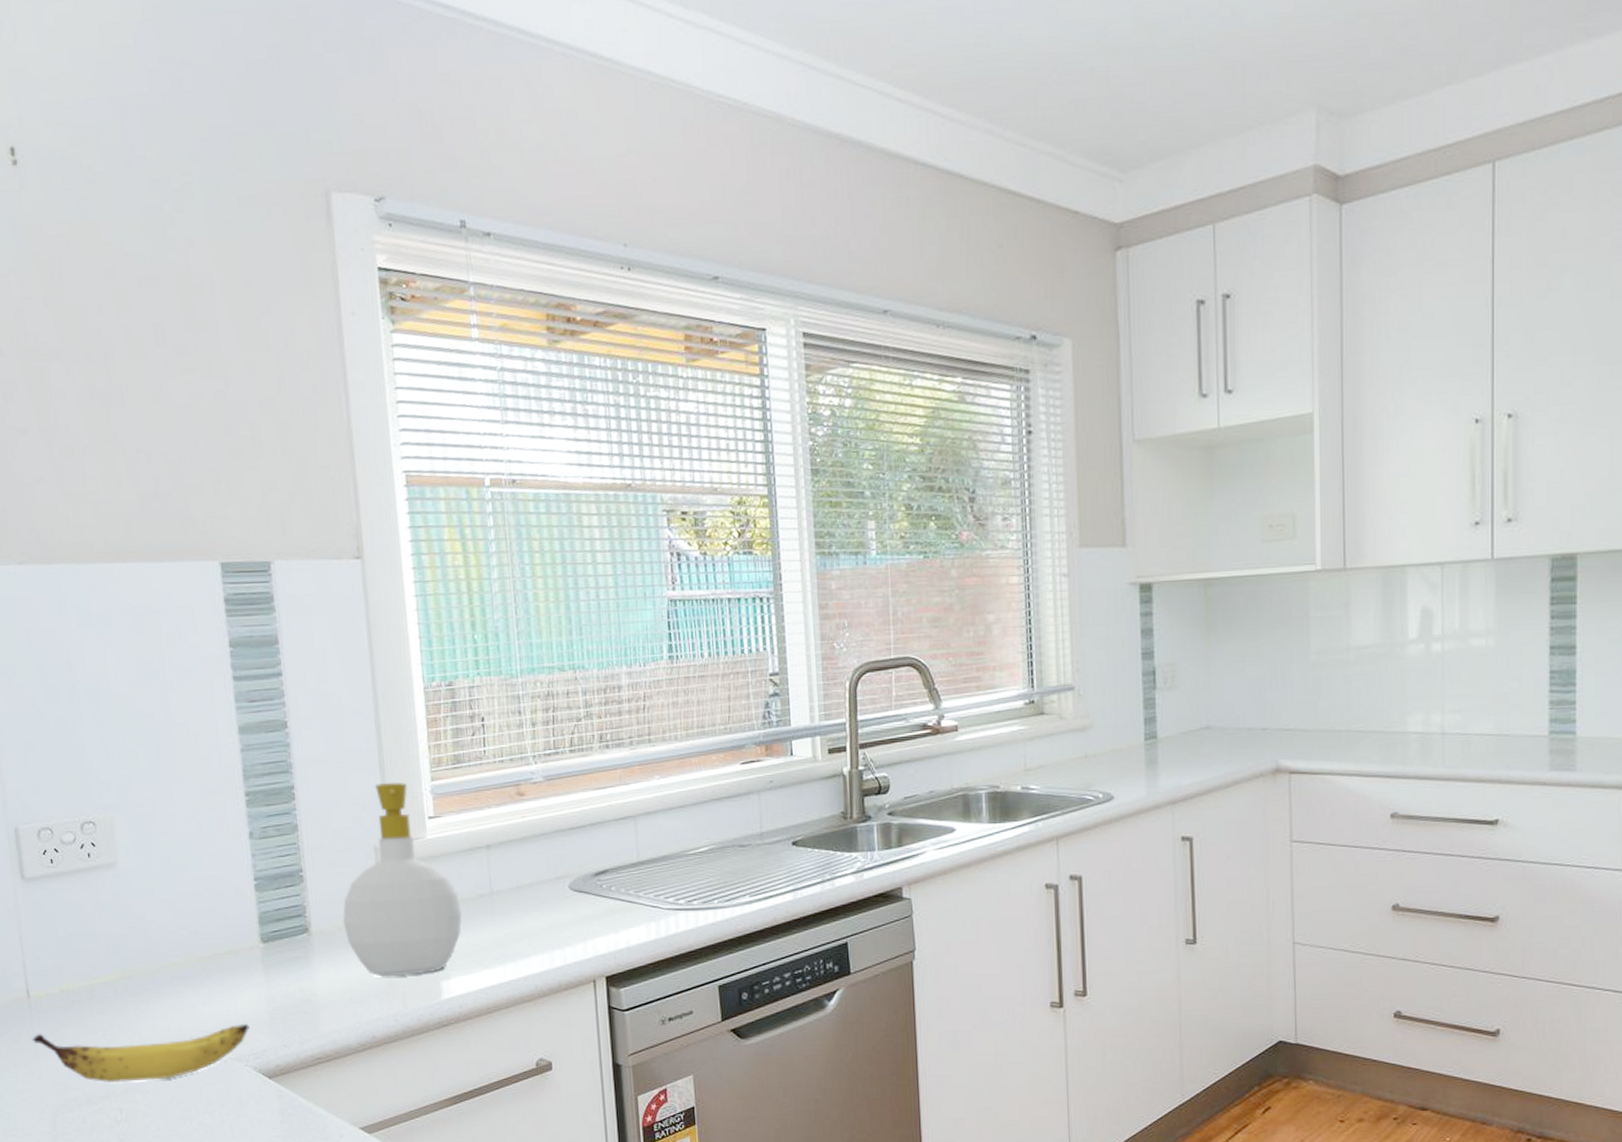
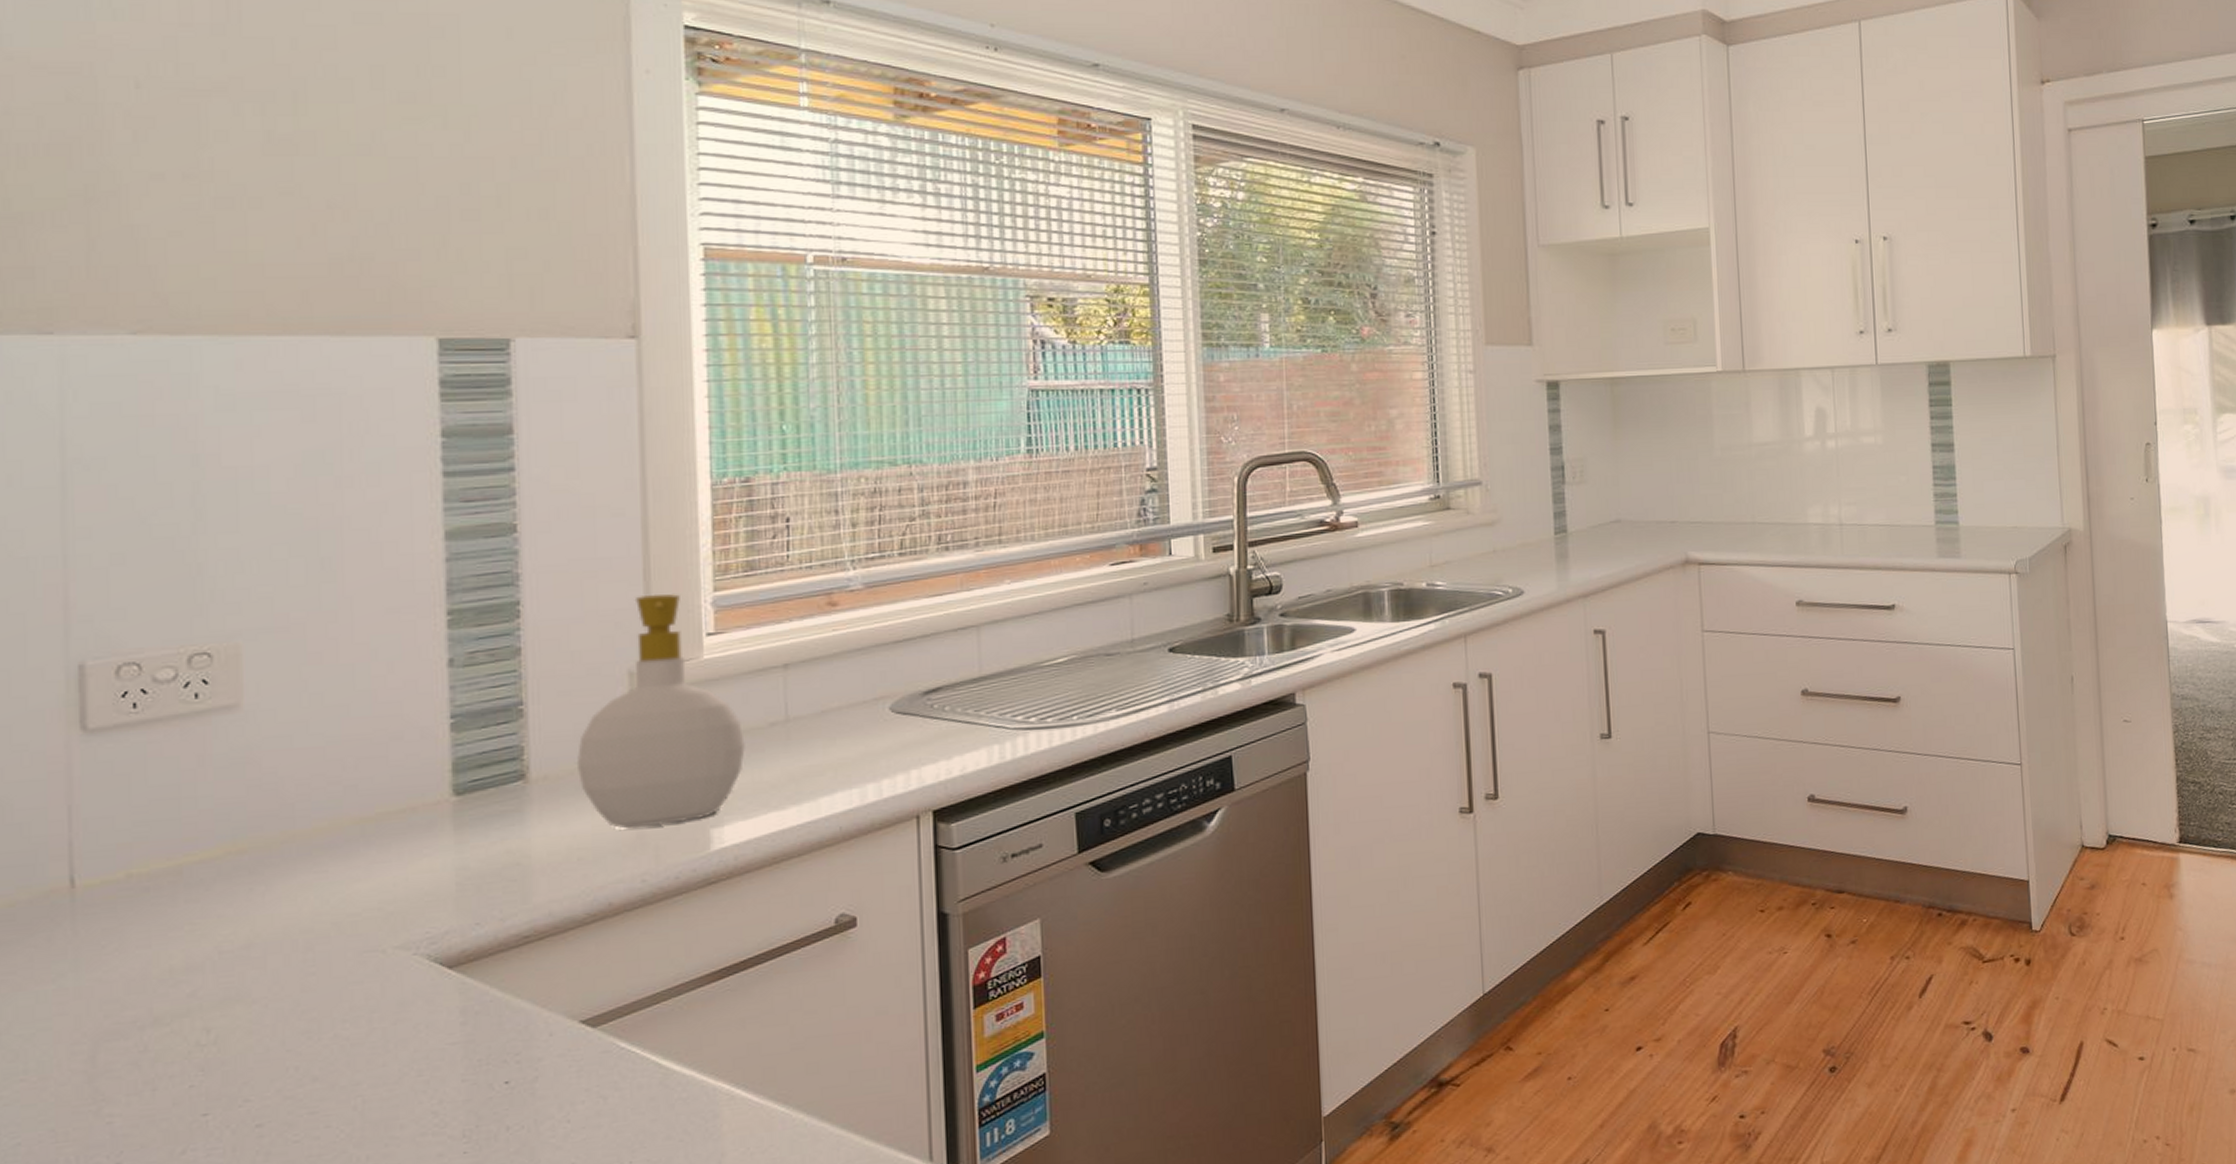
banana: present [32,1023,249,1083] -> none [70,899,425,994]

